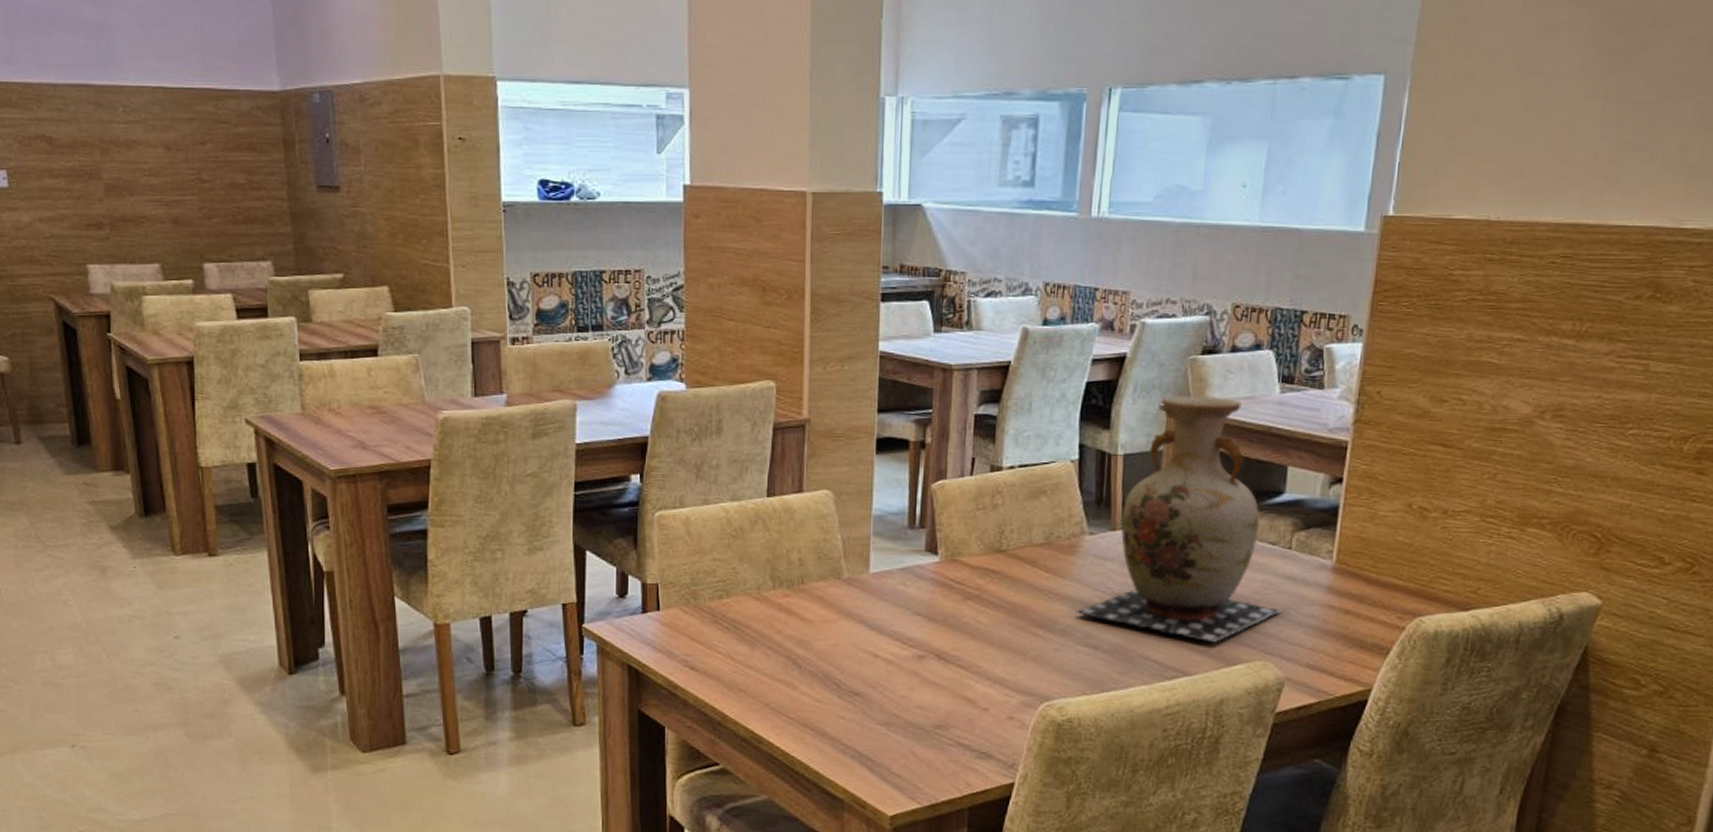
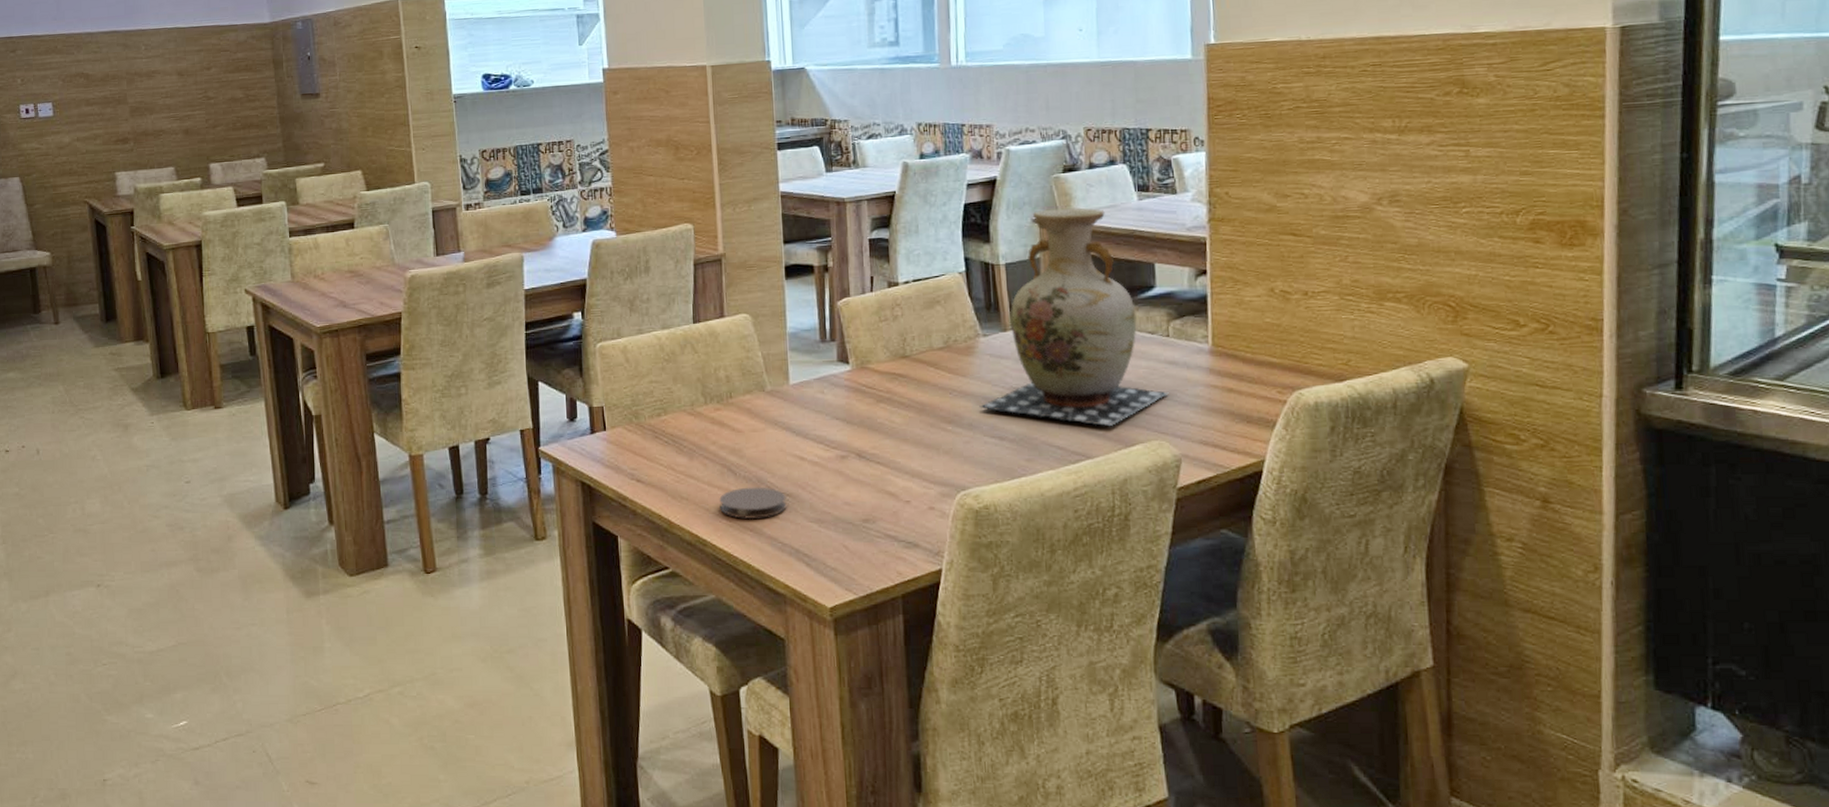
coaster: none [780,683,854,718] -> present [719,487,787,520]

